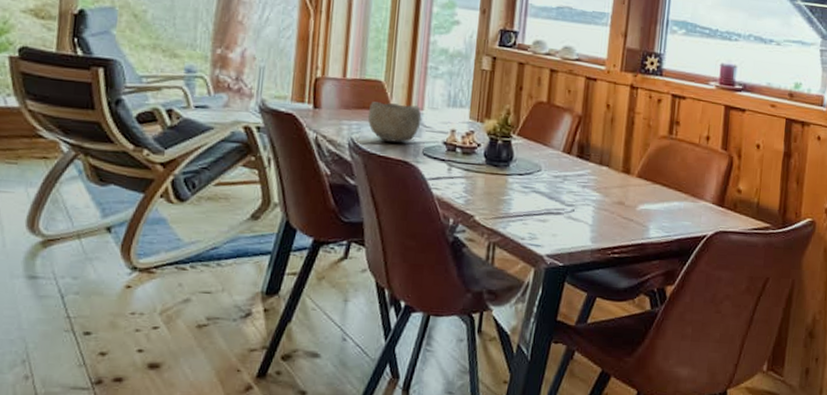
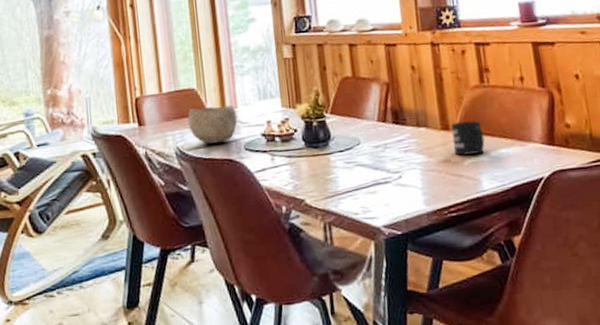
mug: none [629,167,661,202] -> present [450,120,485,156]

